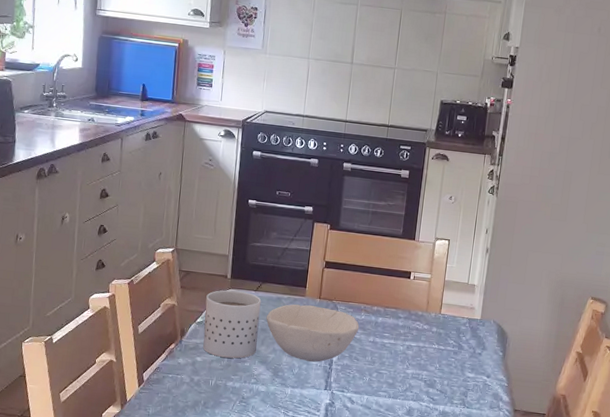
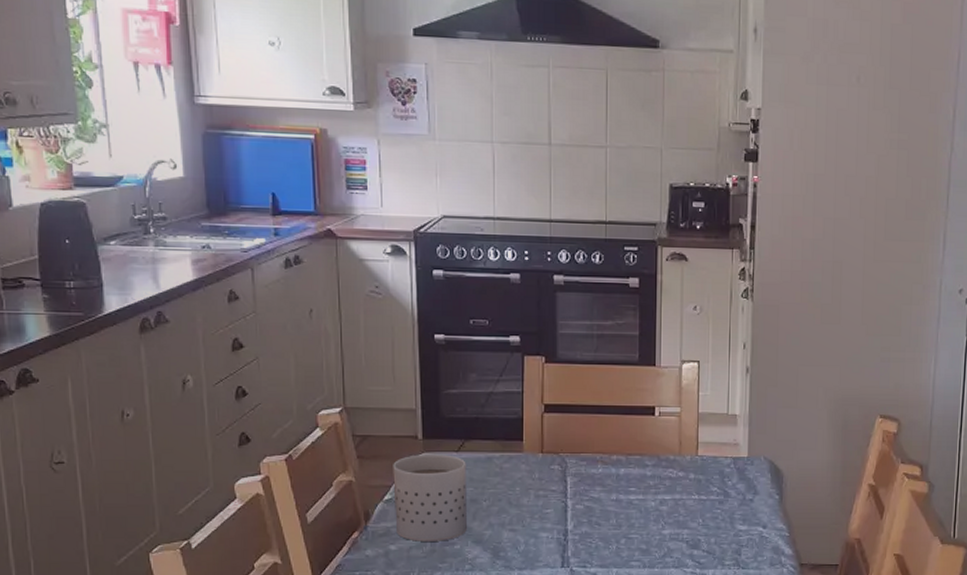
bowl: present [266,304,359,362] -> none [475,463,597,534]

